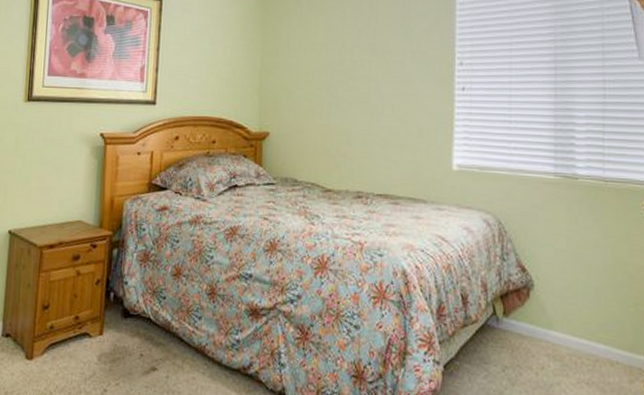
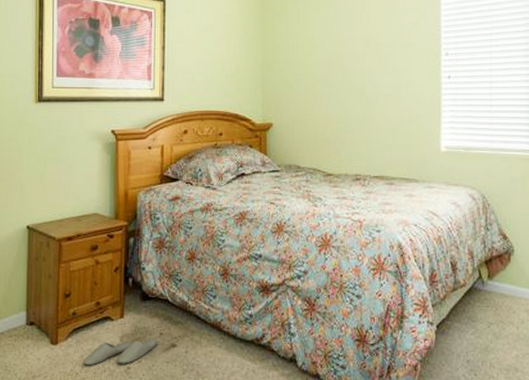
slippers: none [58,359,137,386] -> present [83,338,158,366]

